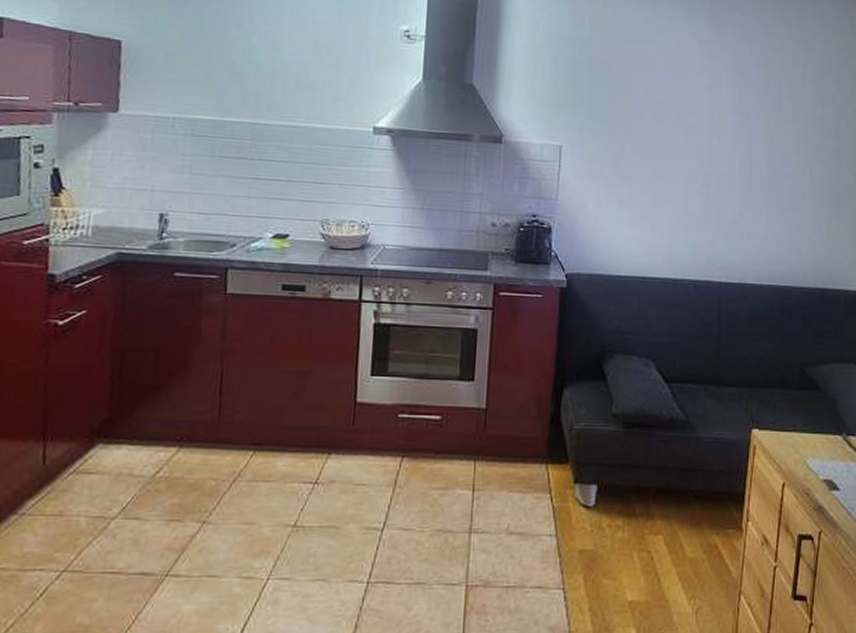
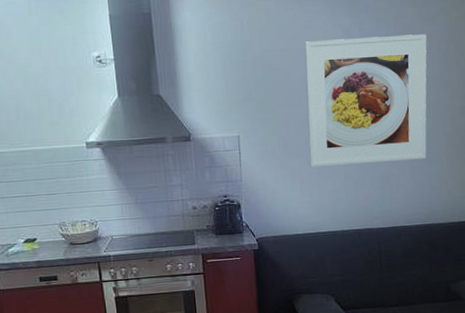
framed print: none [643,48,799,205] -> present [305,34,427,168]

